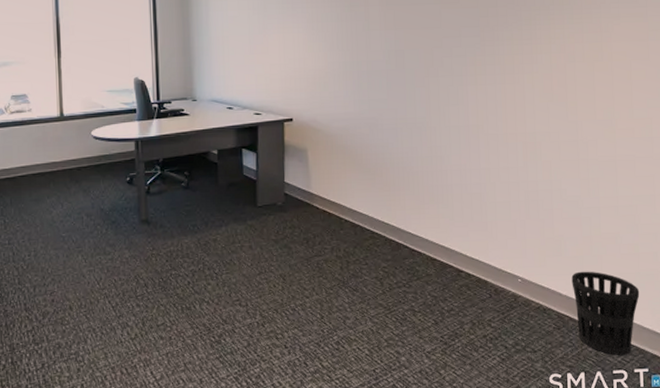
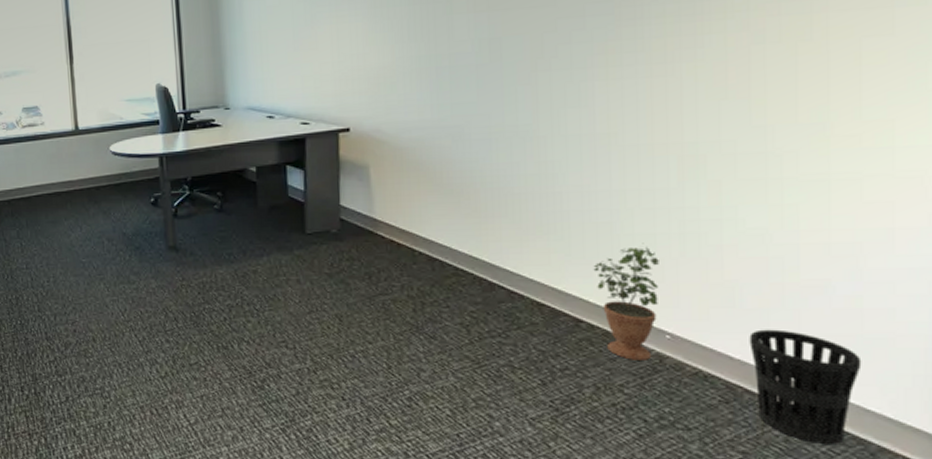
potted plant: none [469,208,513,300] -> present [593,243,659,360]

